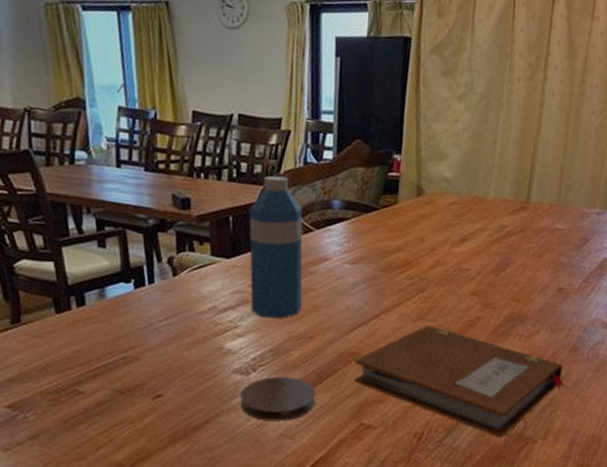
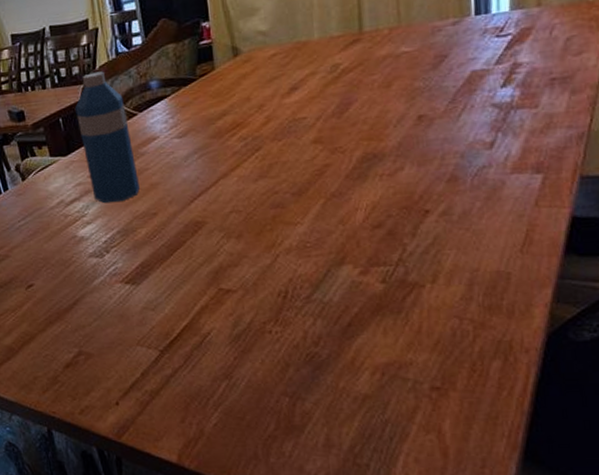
coaster: present [240,376,316,422] -> none [99,253,171,297]
notebook: present [354,325,565,438] -> none [201,182,449,287]

